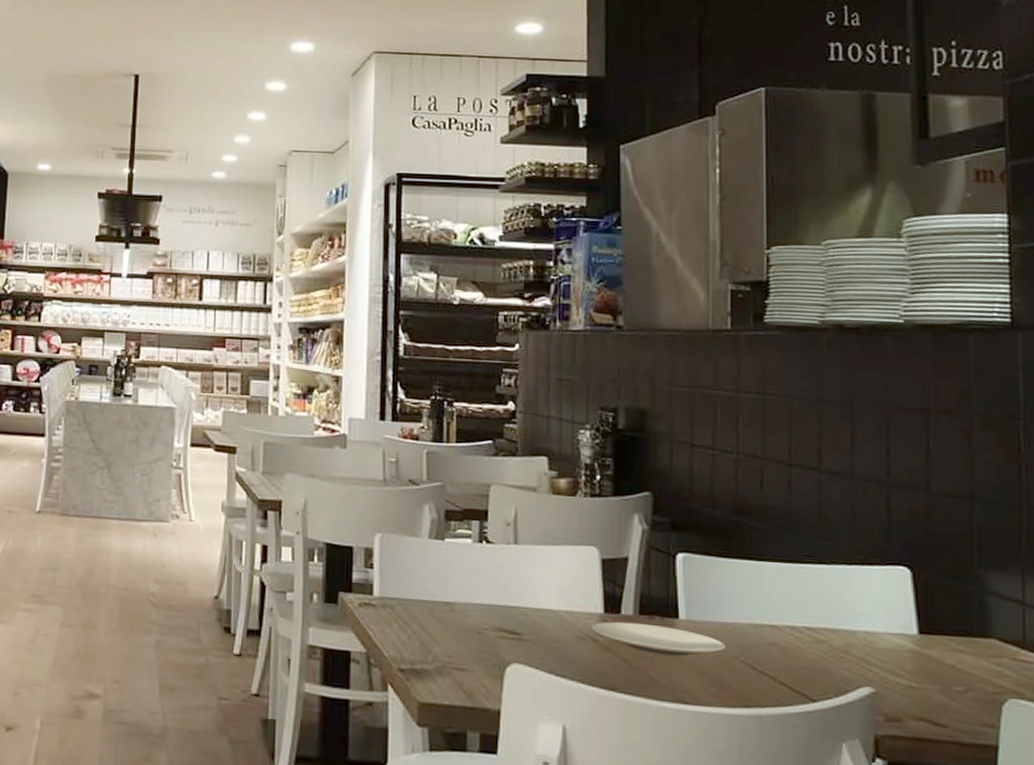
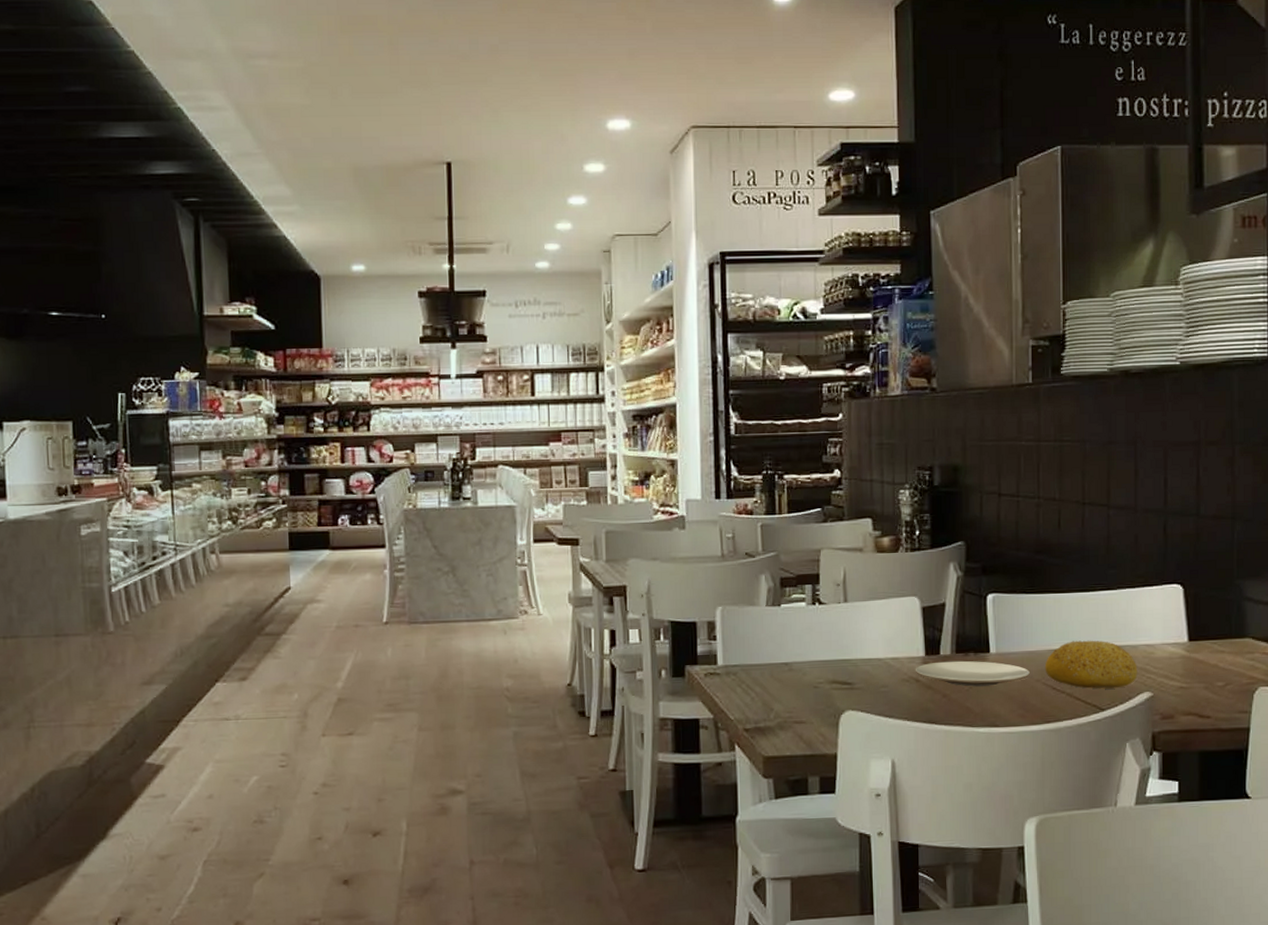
bread roll: none [743,617,856,678] -> present [1044,640,1138,689]

